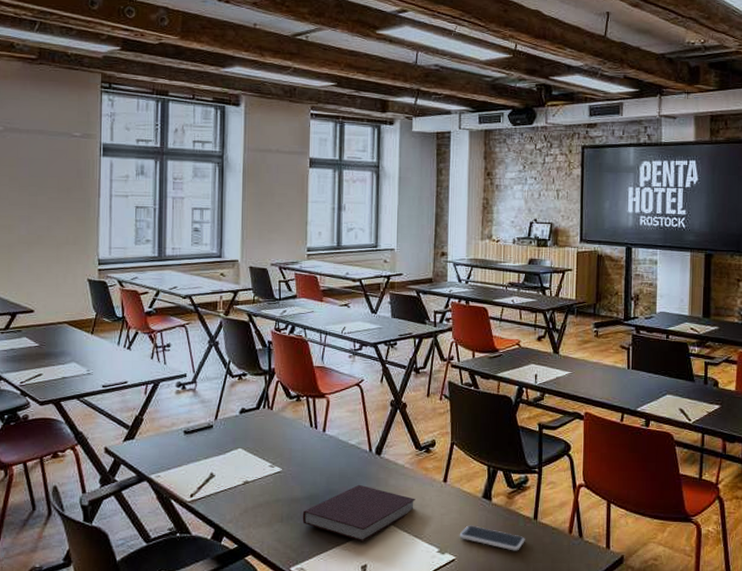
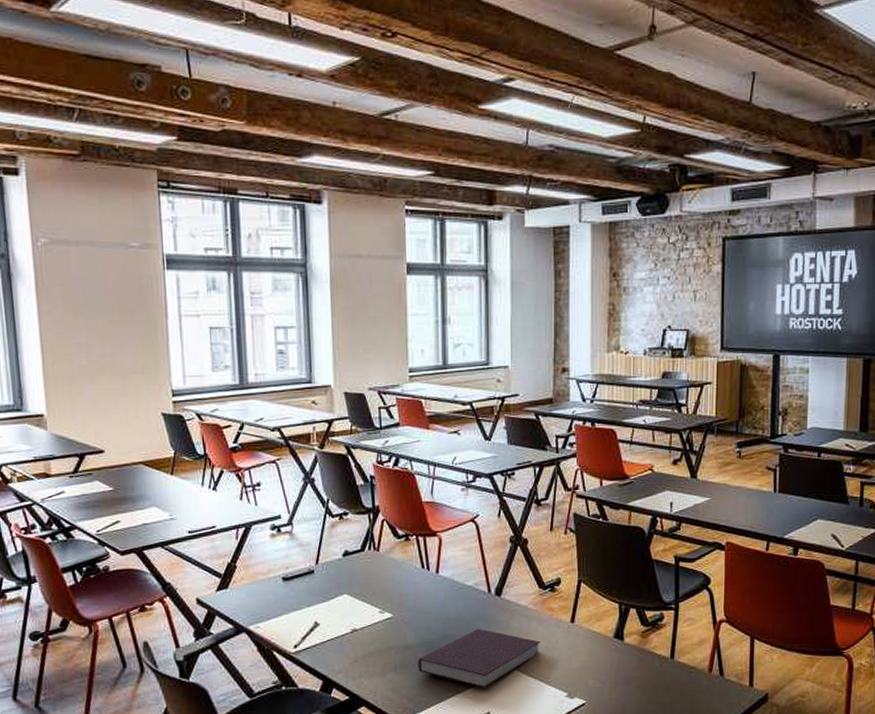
smartphone: present [459,525,525,551] -> none [589,667,661,693]

